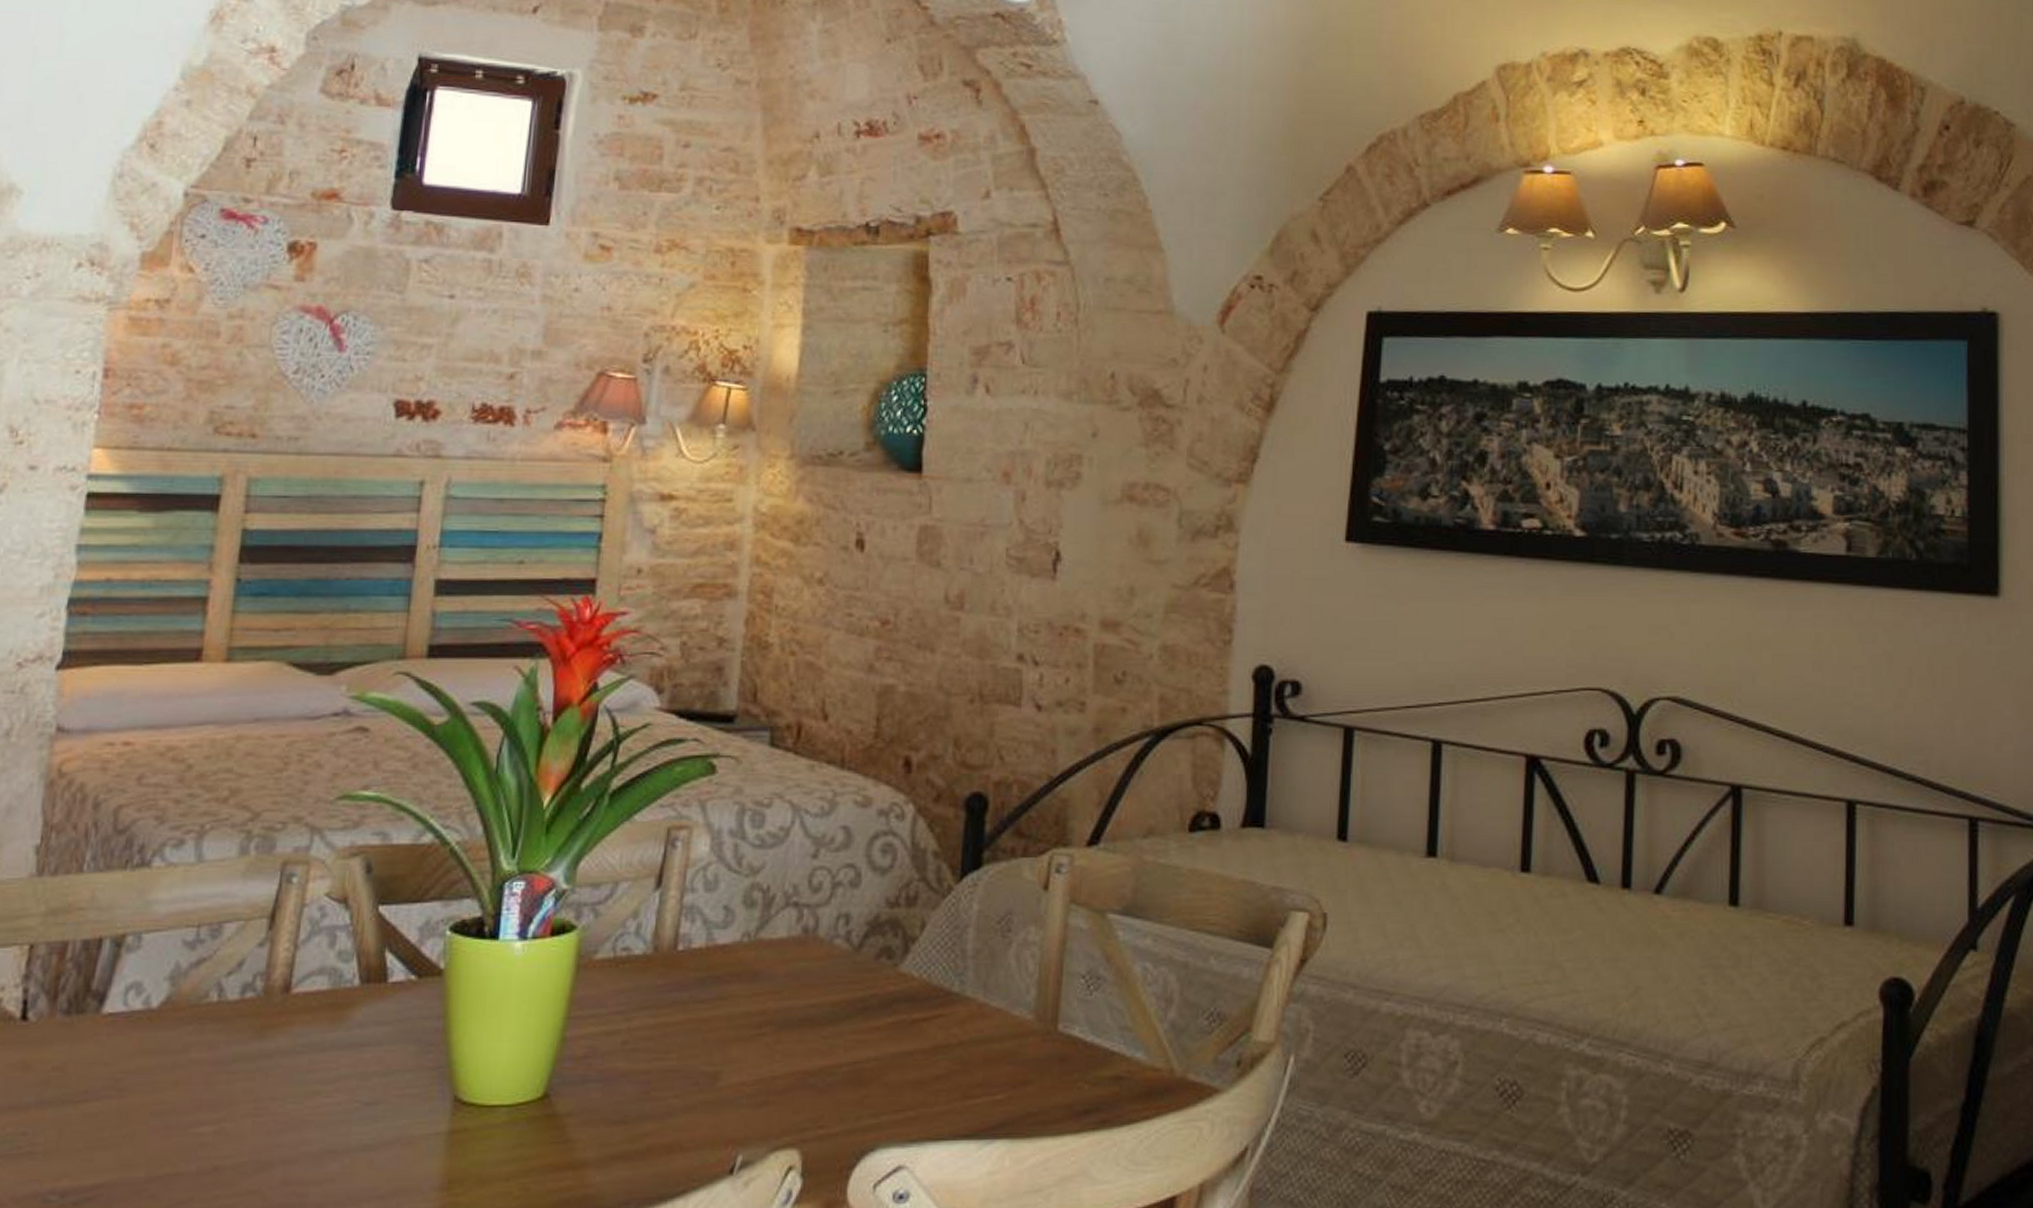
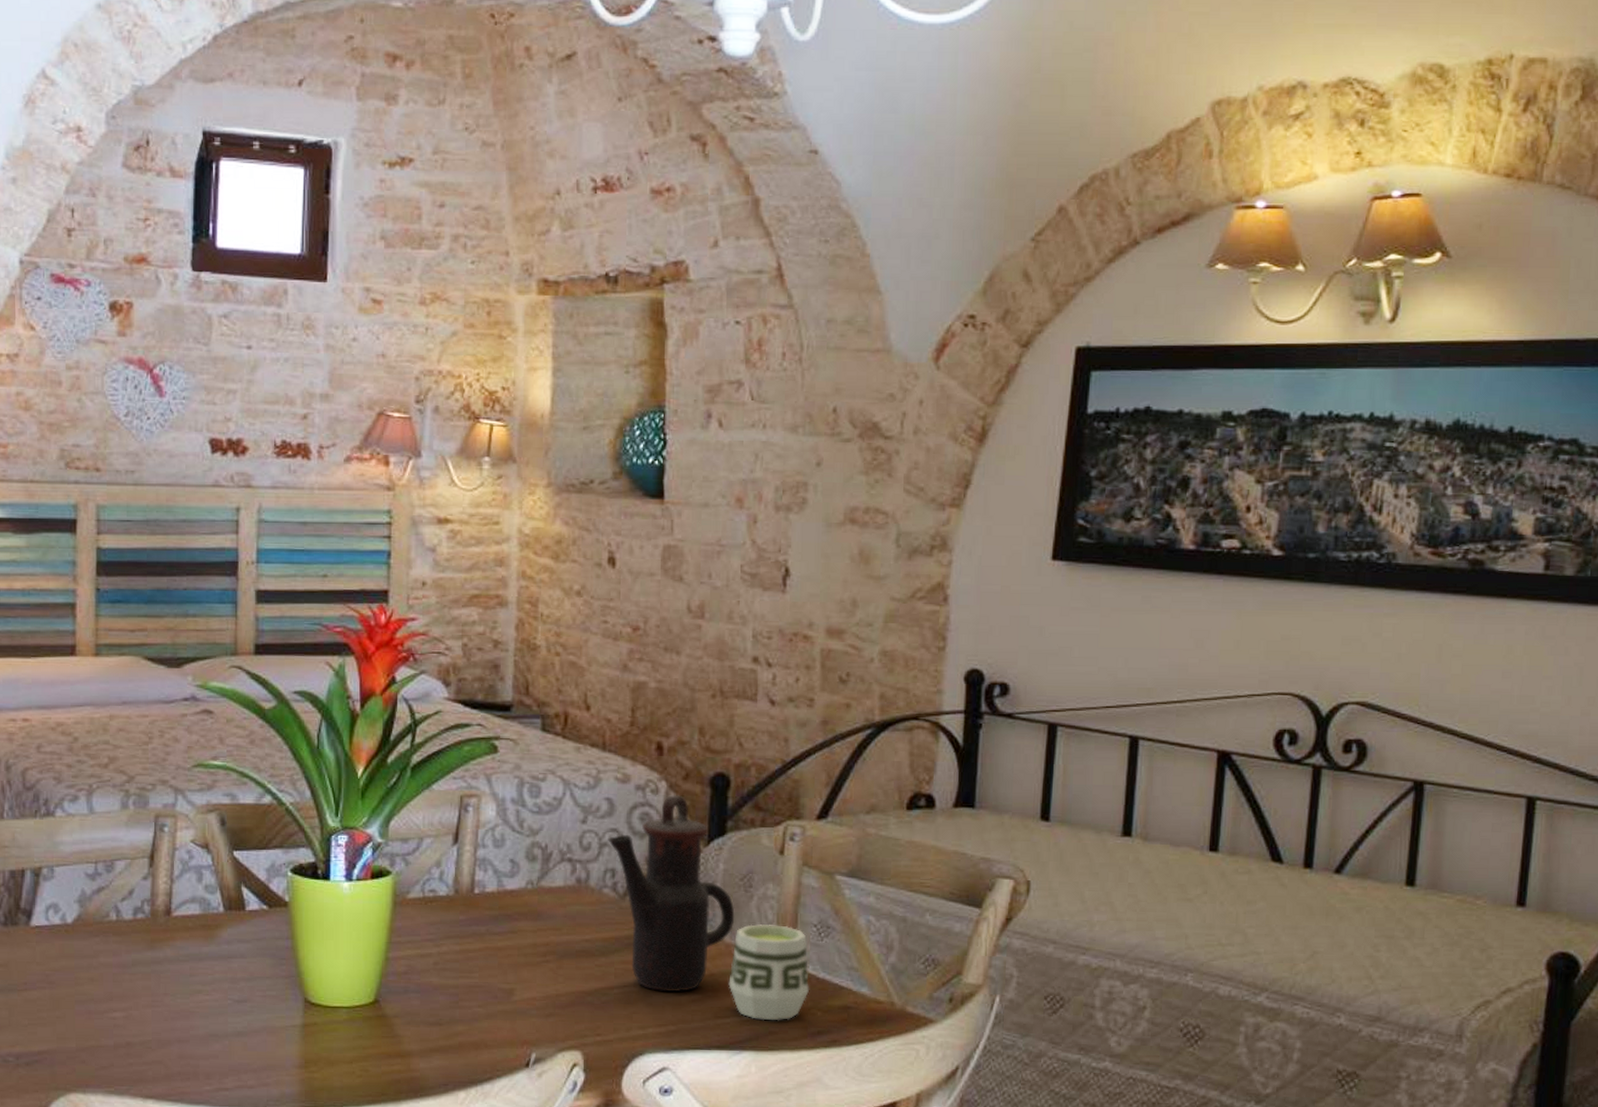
teapot: none [842,819,990,1068] -> present [608,794,735,993]
cup: none [980,977,1076,1099] -> present [728,924,810,1021]

